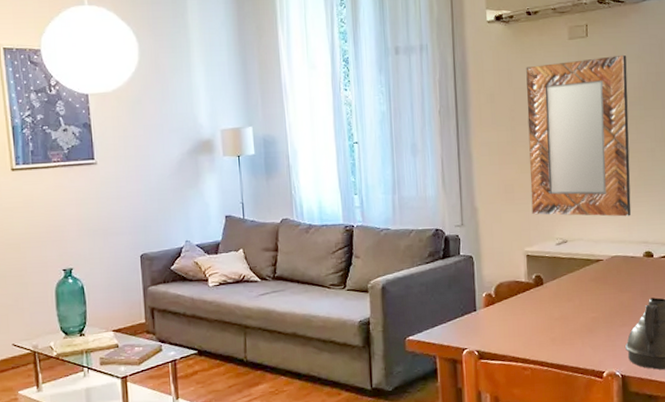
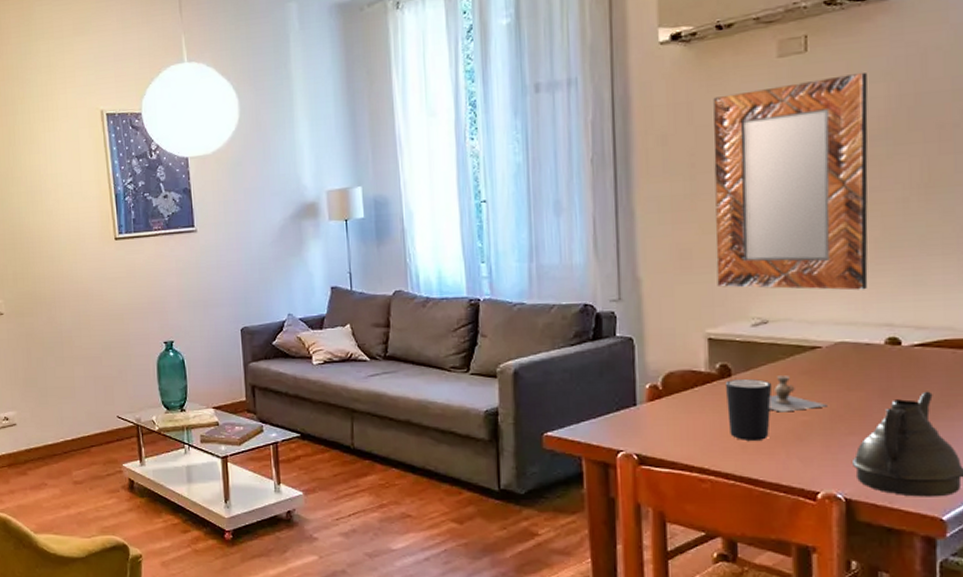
mug: none [539,286,572,335] -> present [724,378,773,440]
pottery: none [569,282,608,311] -> present [768,375,828,412]

